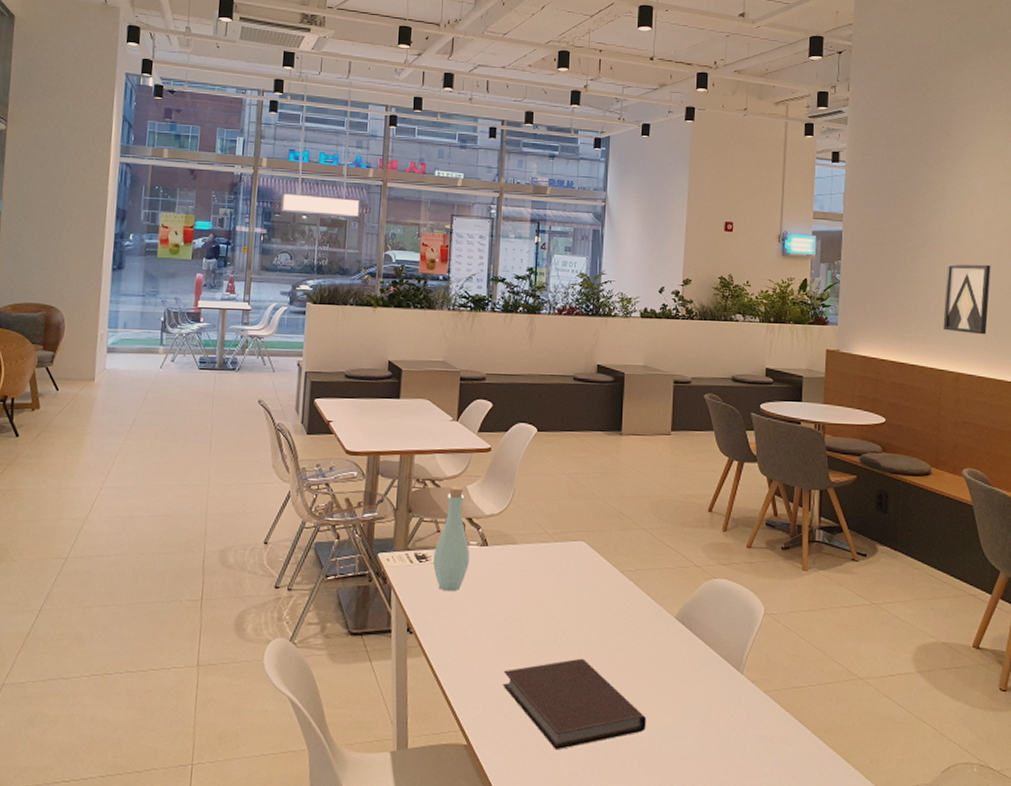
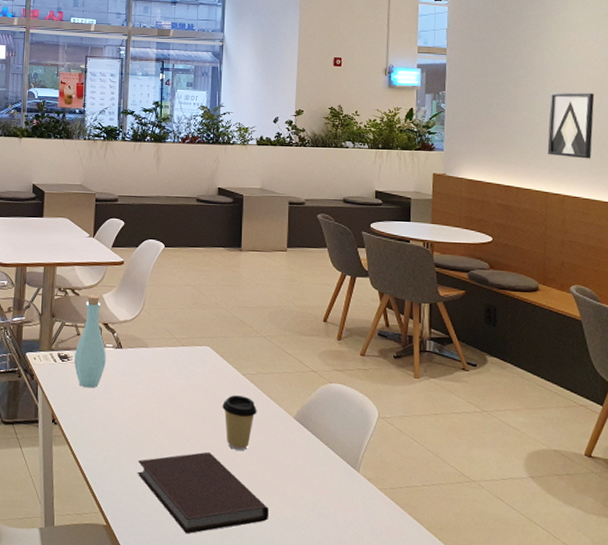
coffee cup: none [598,595,636,656] -> present [222,395,257,451]

